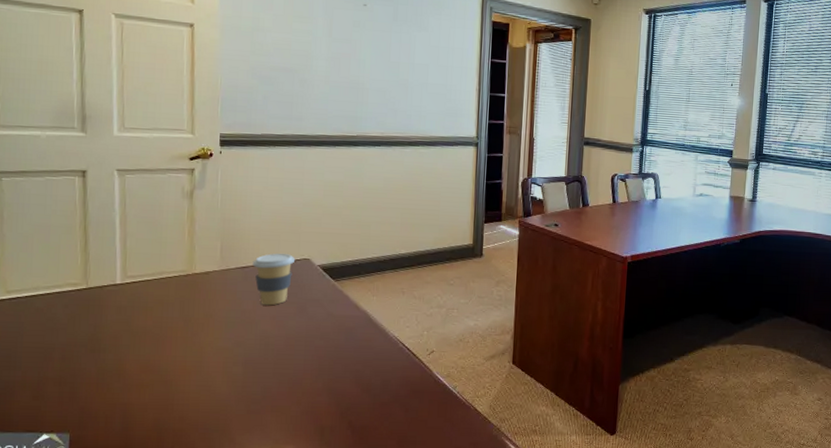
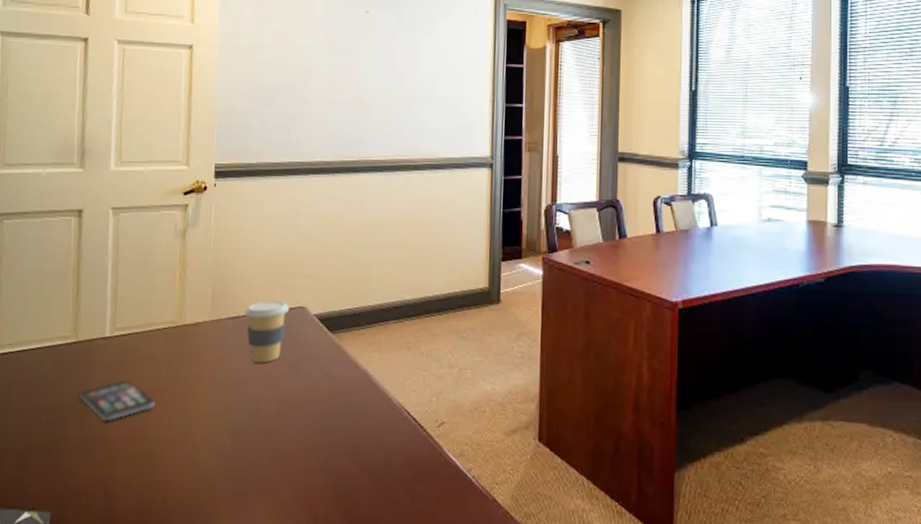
smartphone: none [93,320,168,356] -> present [80,380,155,422]

